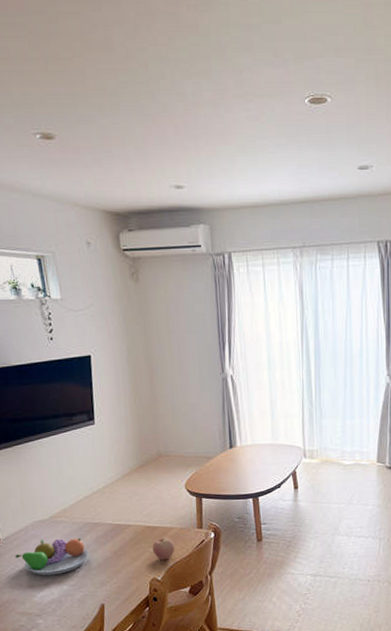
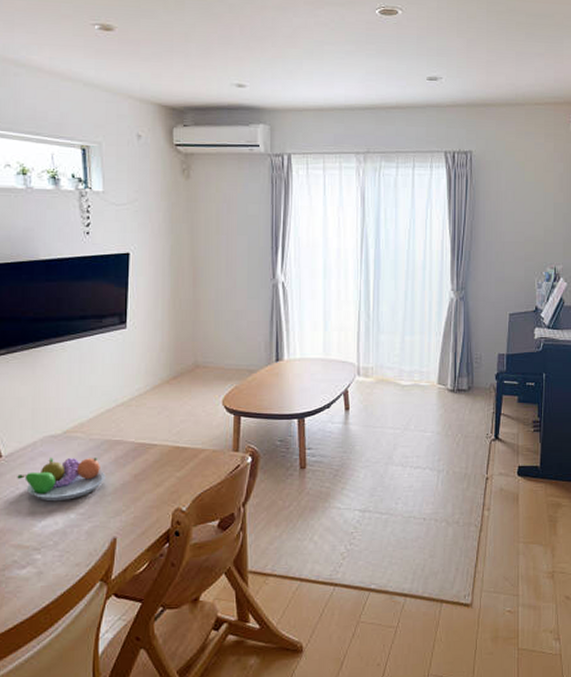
apple: present [152,537,175,560] -> none [179,460,205,487]

